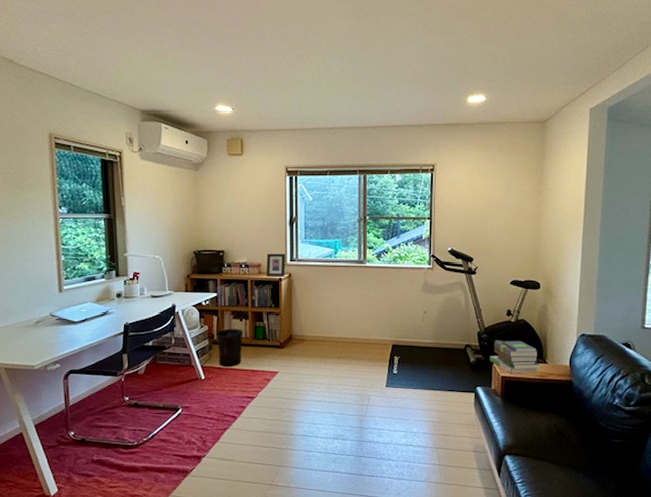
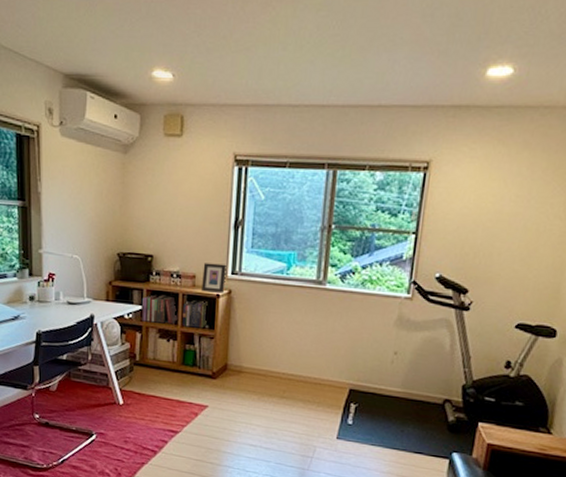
waste bin: present [217,329,244,366] -> none [139,349,170,394]
books: present [490,341,541,373] -> none [474,399,543,444]

